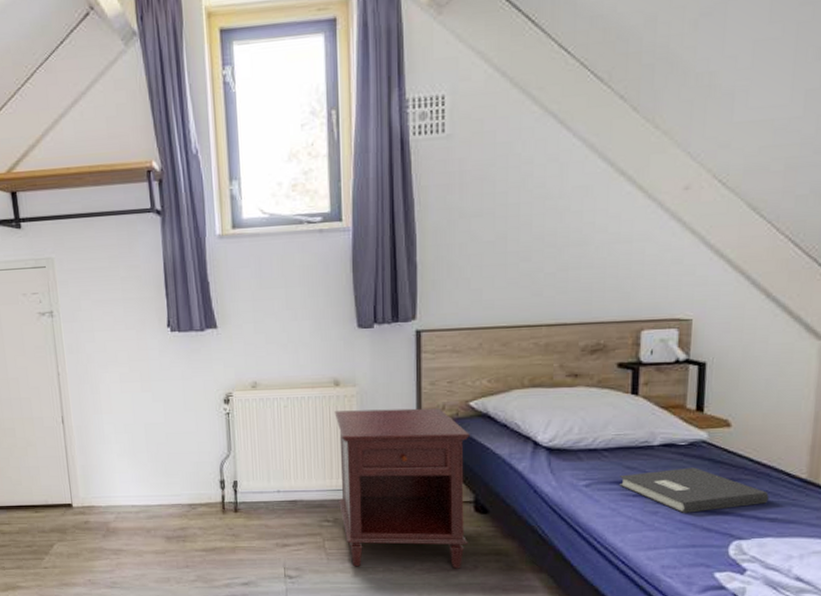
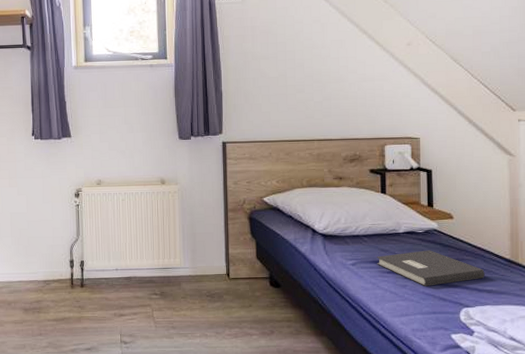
nightstand: present [334,407,470,569] -> none [161,202,266,334]

